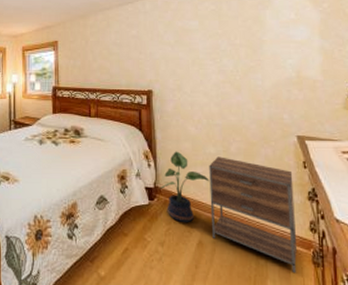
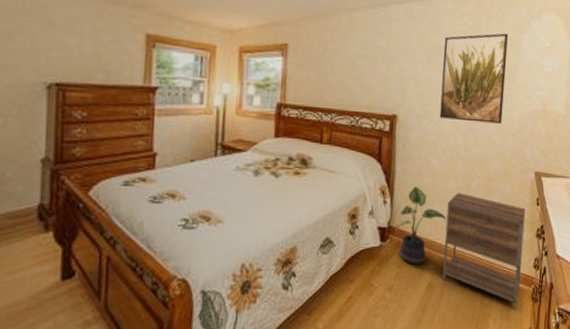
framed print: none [188,12,254,92] -> present [439,33,508,124]

